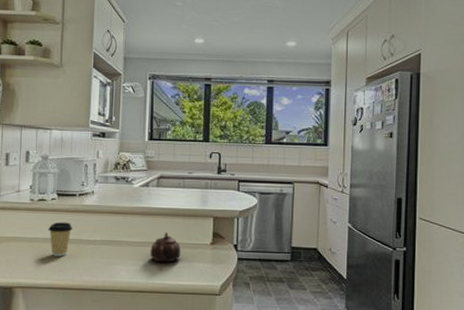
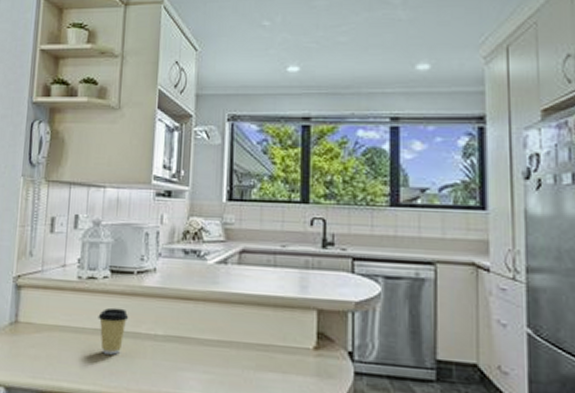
teapot: present [150,233,181,263] -> none [229,329,272,373]

